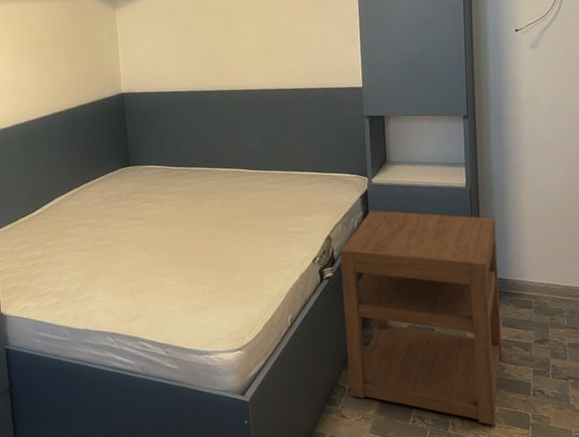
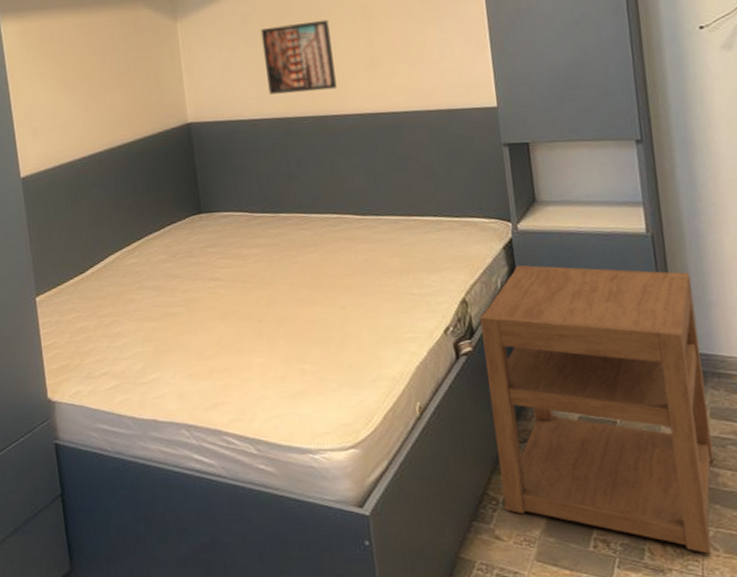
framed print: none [183,13,241,72] -> present [260,19,337,95]

